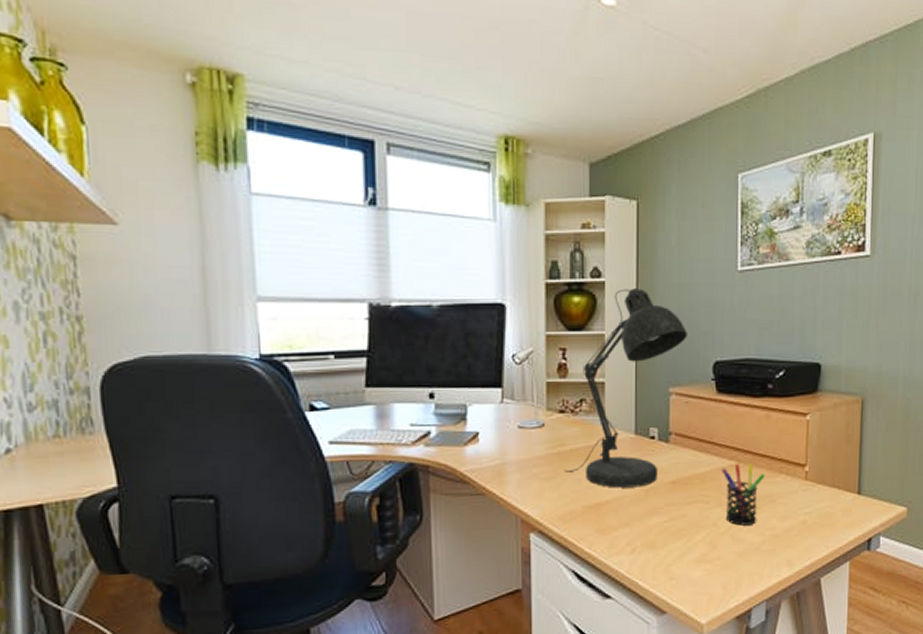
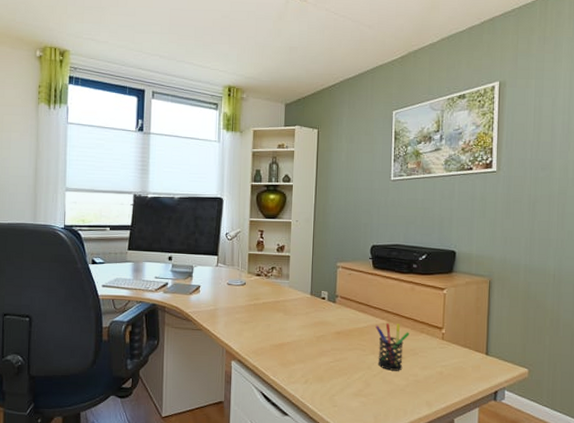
desk lamp: present [565,288,689,488] -> none [259,190,353,334]

